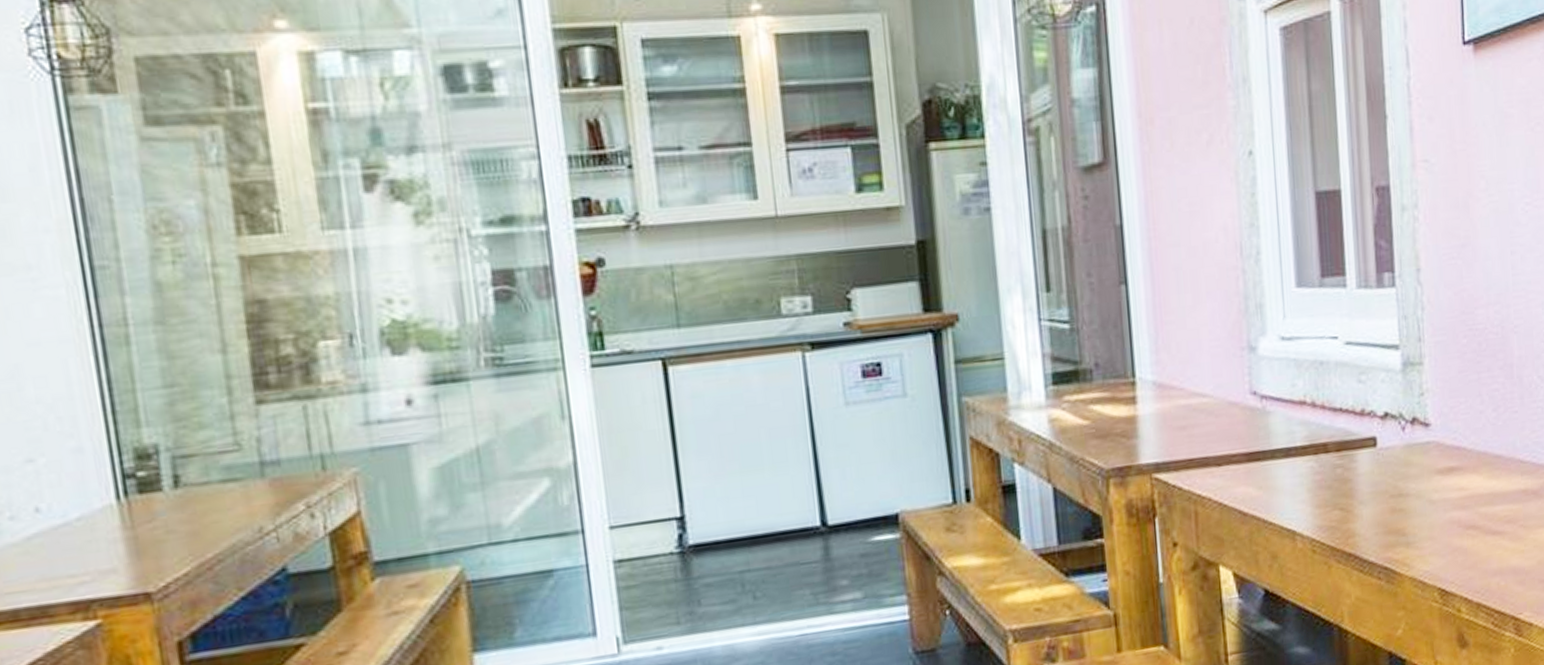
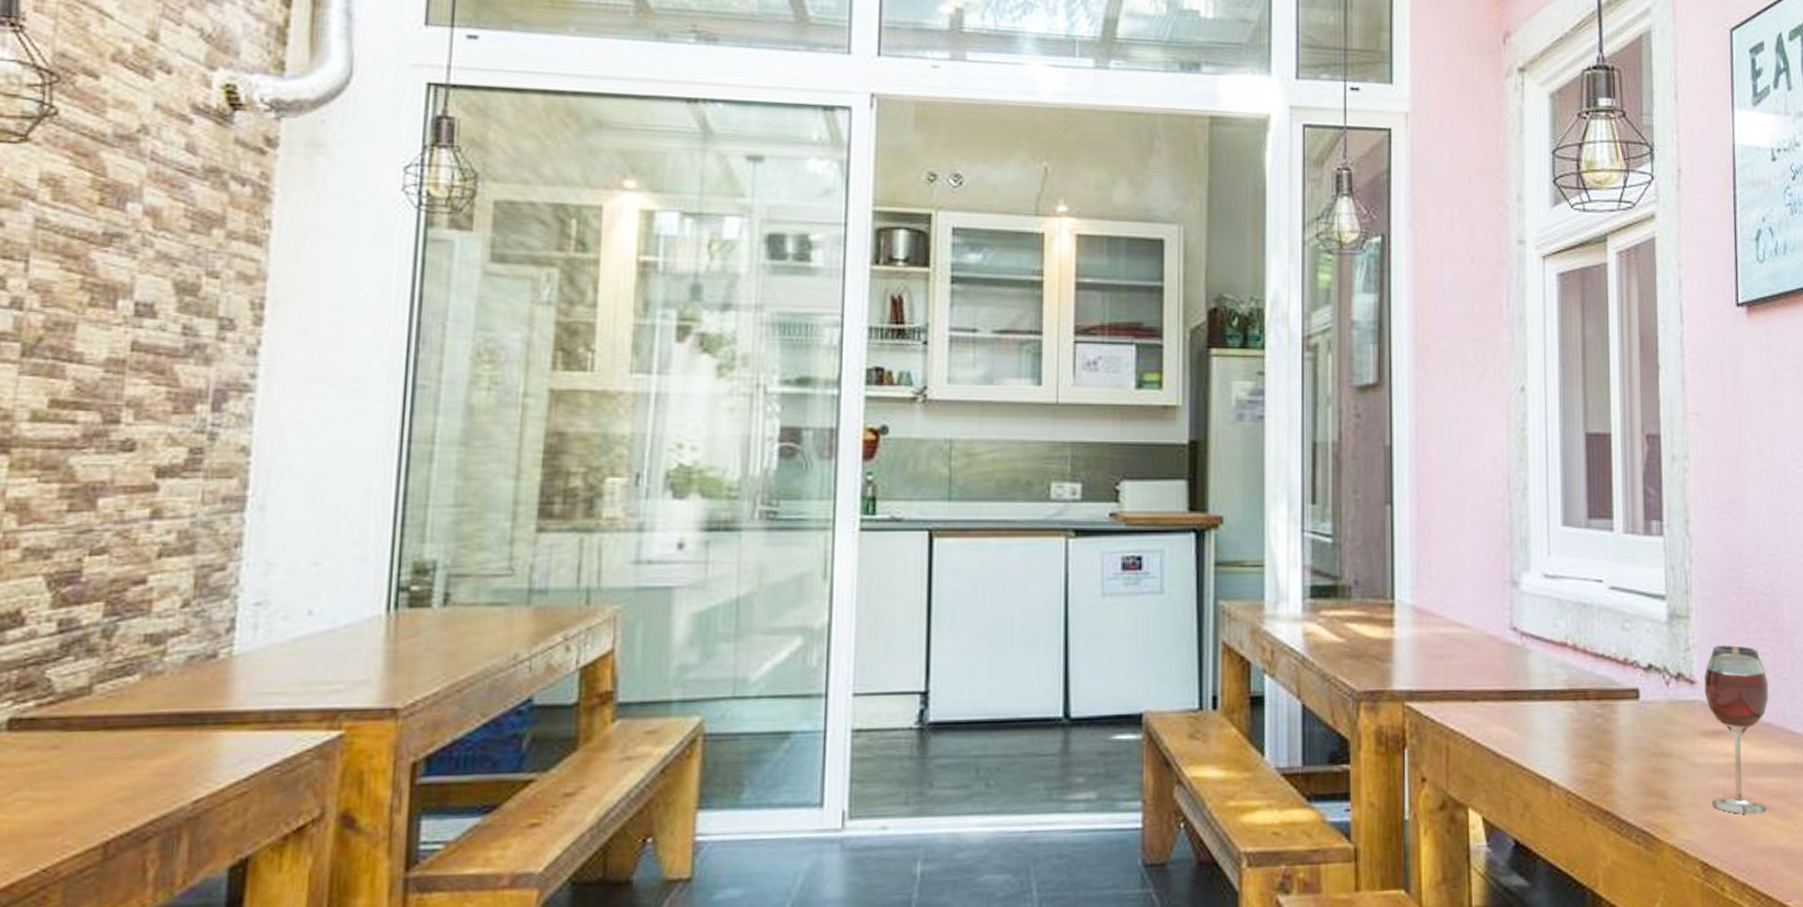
wineglass: none [1437,385,1500,542] -> present [1703,645,1769,815]

